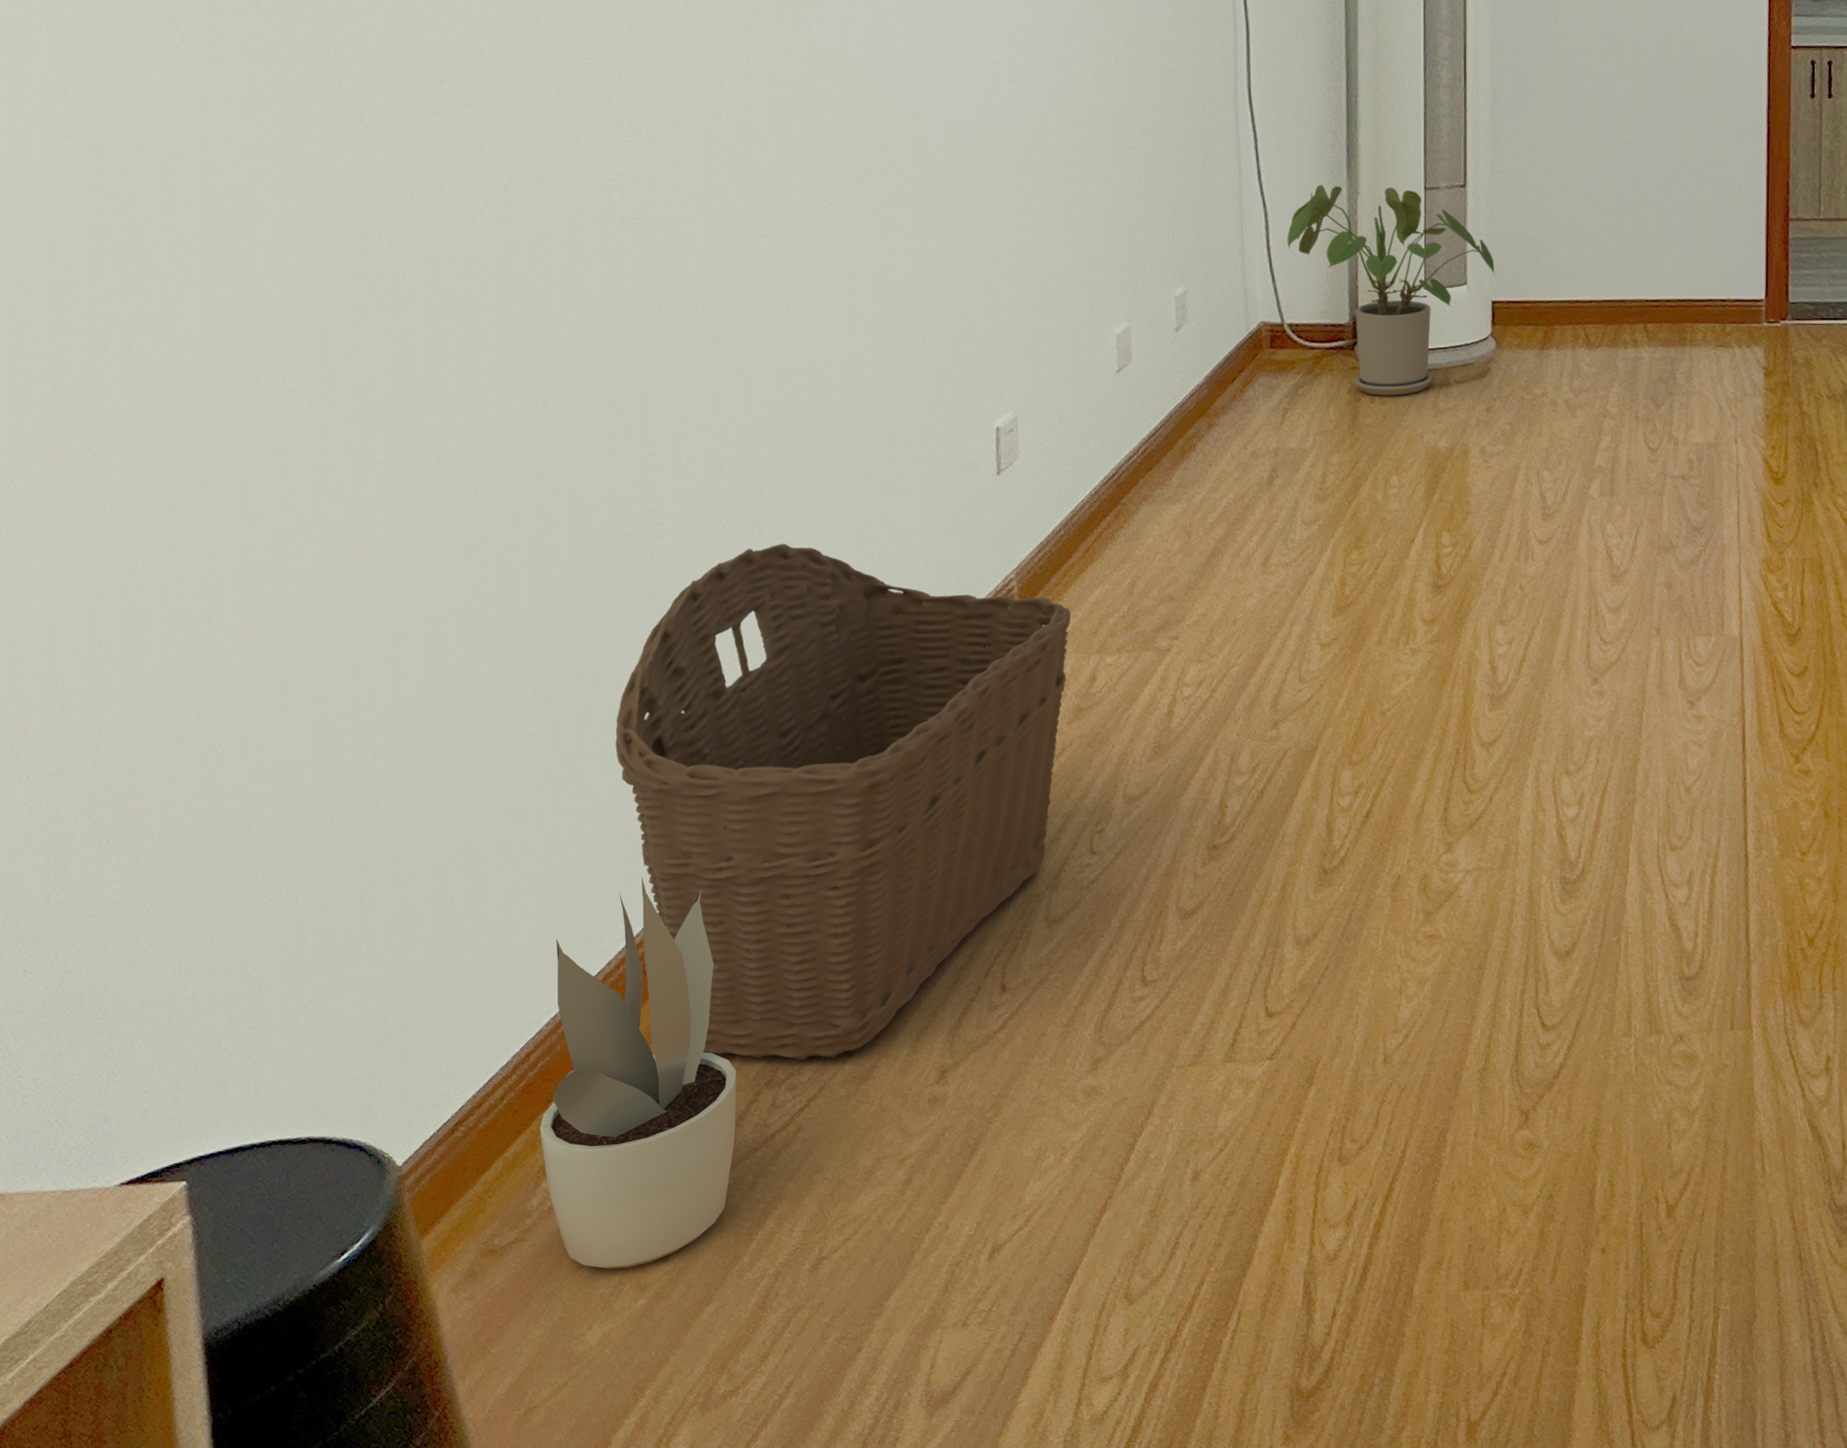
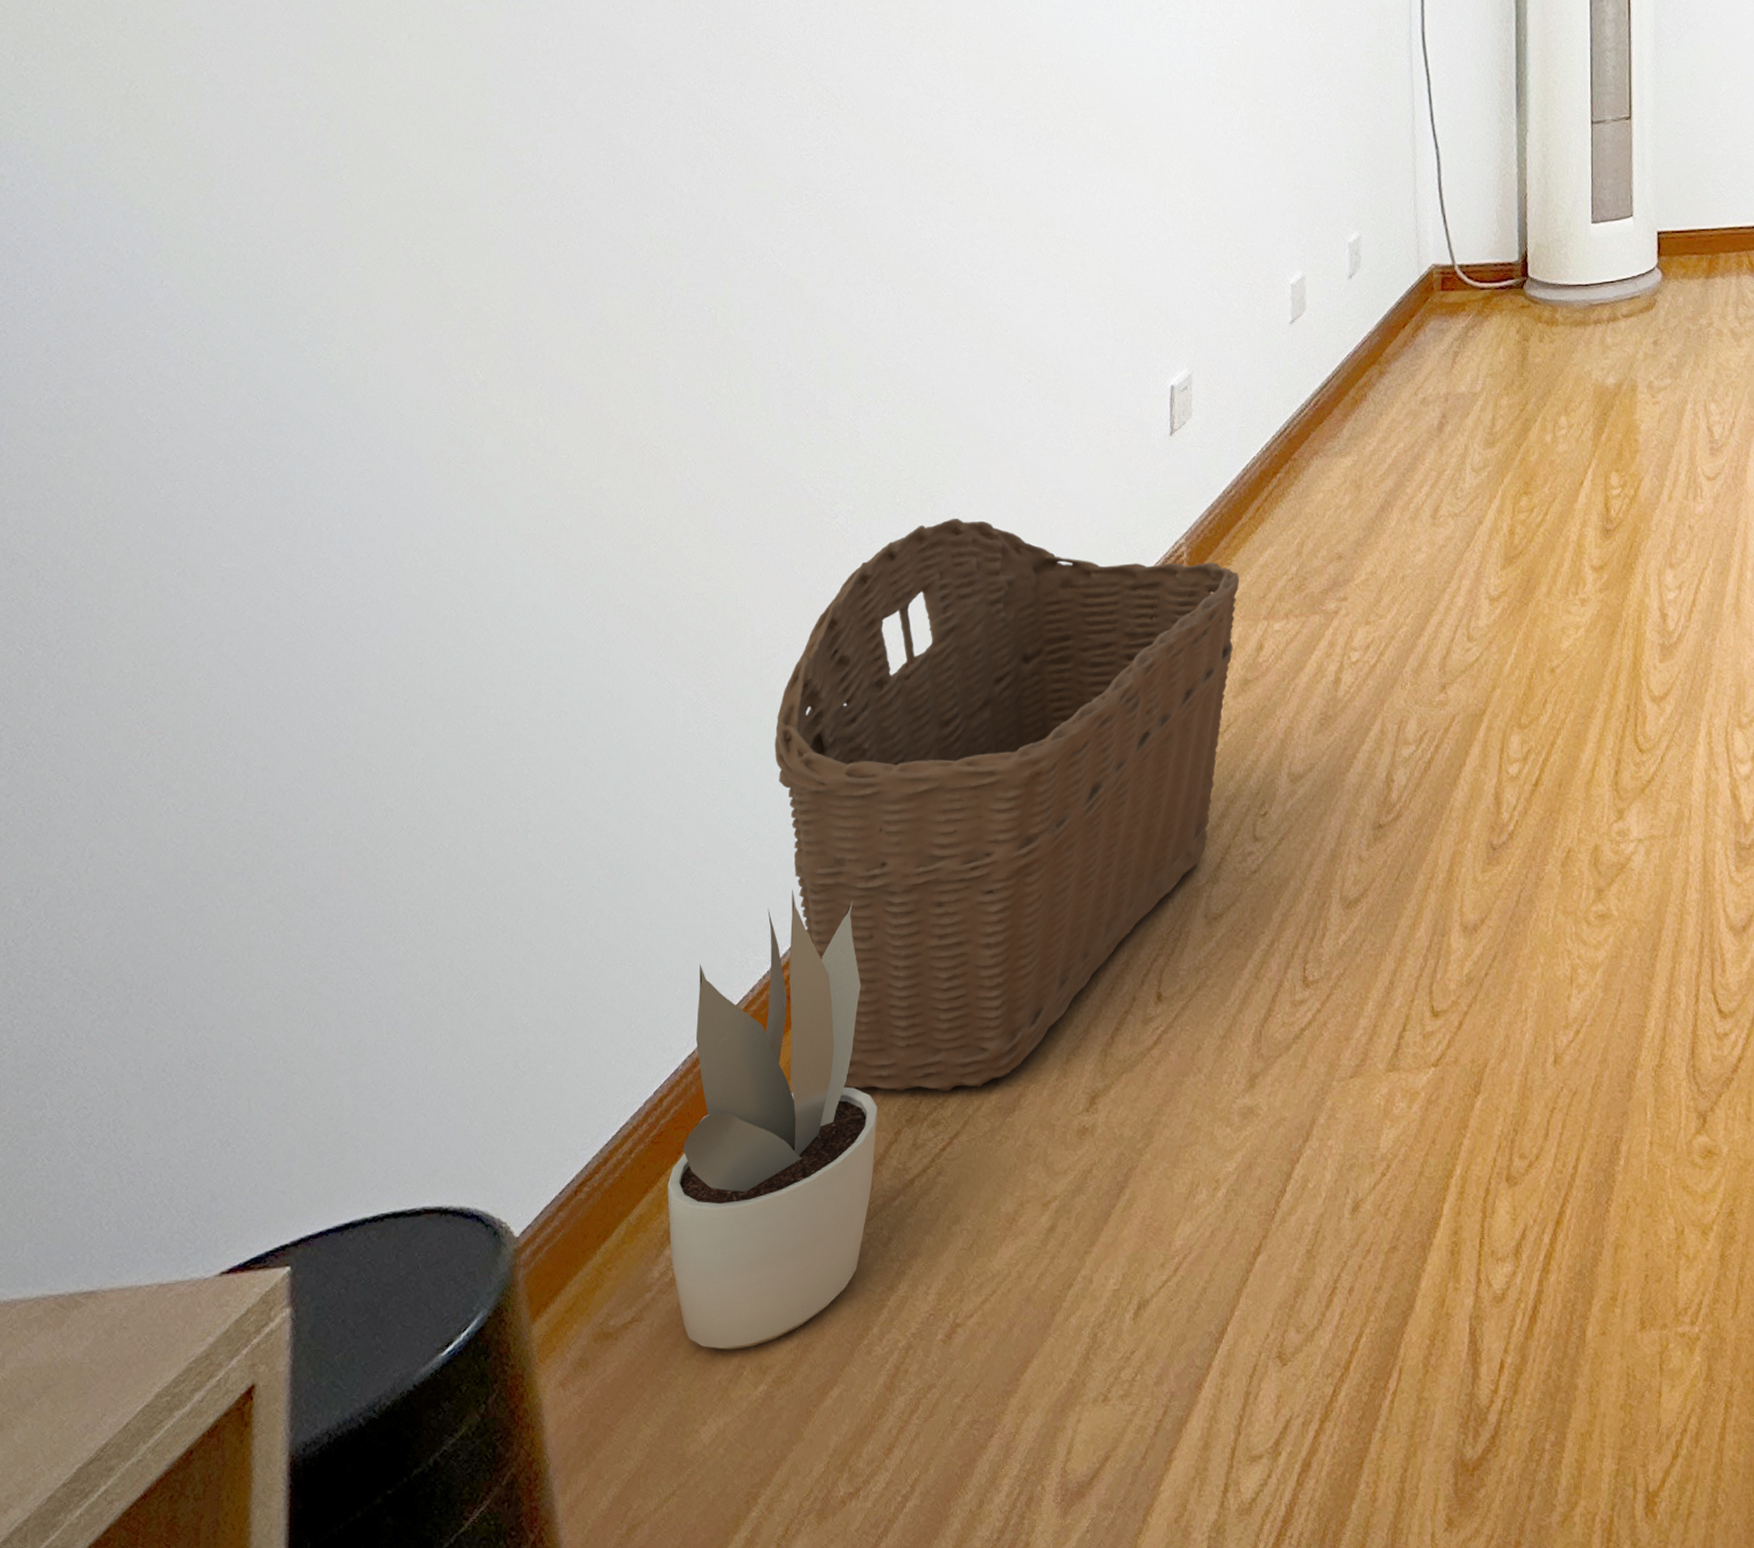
house plant: present [1287,185,1496,396] -> none [1458,123,1661,334]

